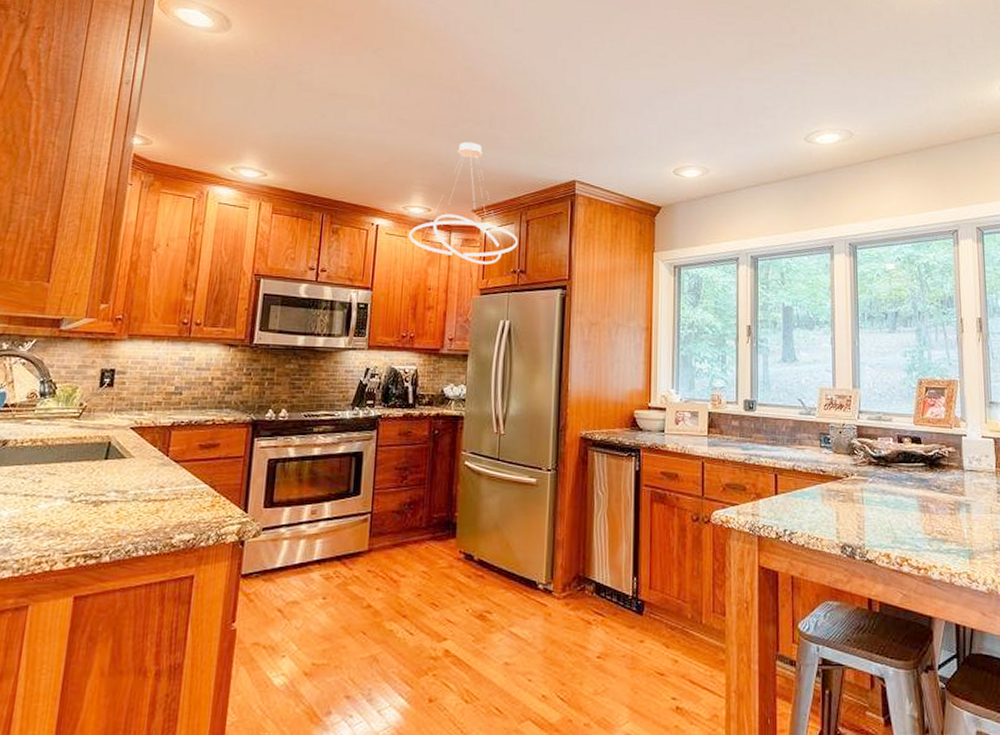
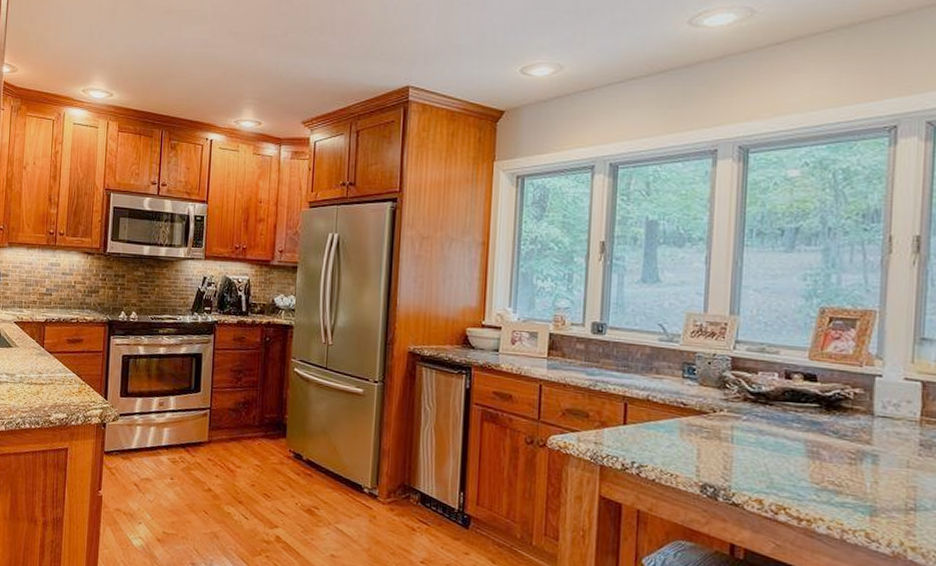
ceiling light fixture: present [409,142,518,265] -> none [241,51,348,177]

